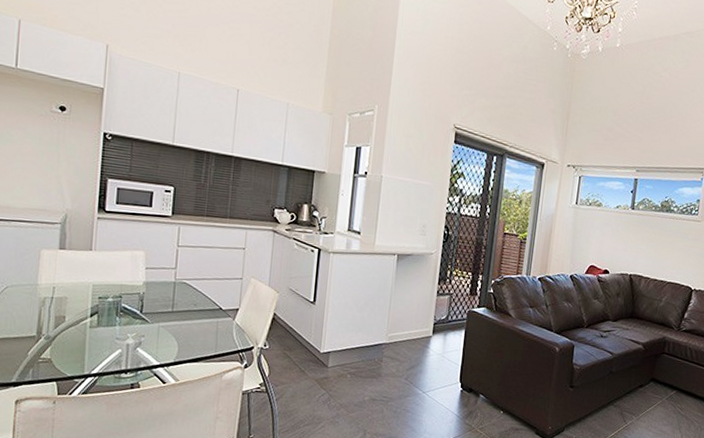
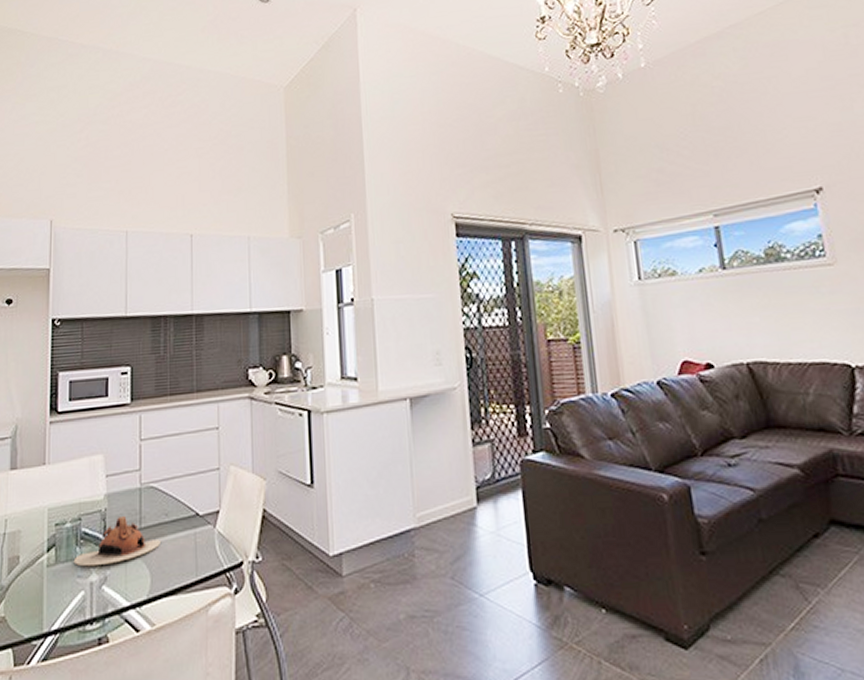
teapot: none [113,300,189,334] -> present [73,516,162,567]

